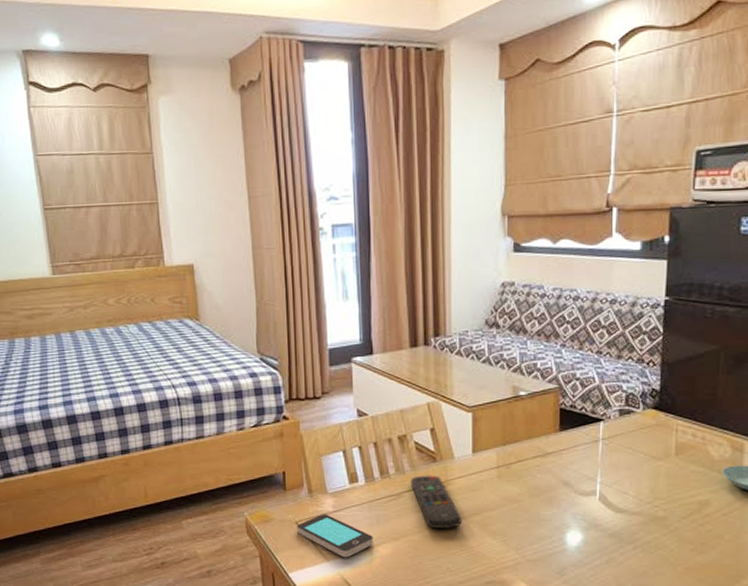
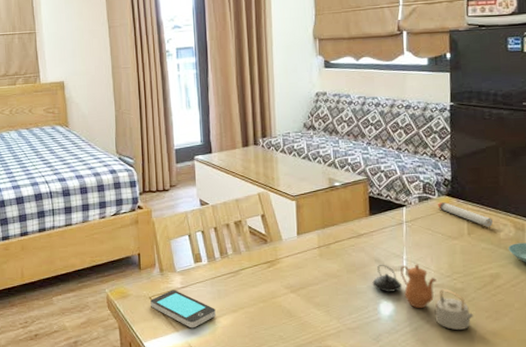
remote control: present [411,475,462,528] -> none [246,255,291,301]
teapot: none [559,487,676,563] -> present [372,264,474,330]
candle: none [641,417,706,446] -> present [437,202,493,227]

